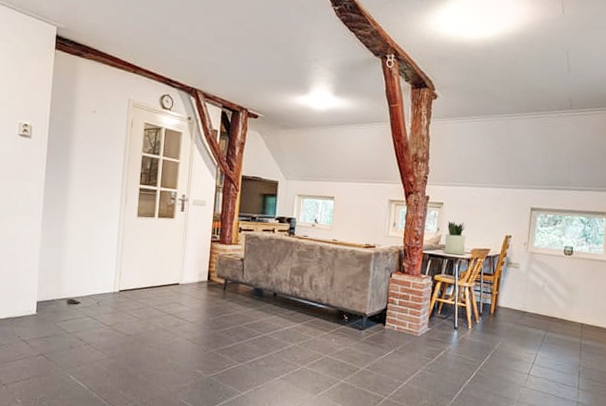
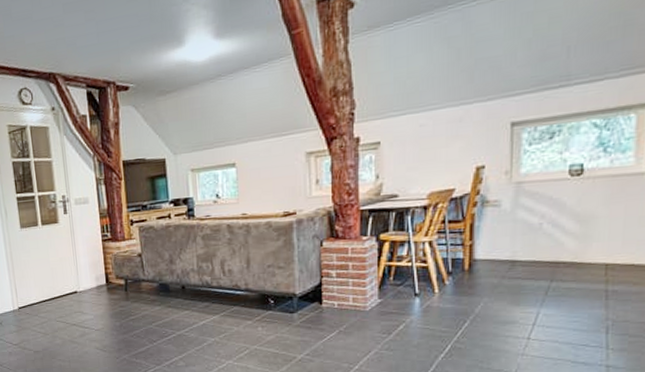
planter: present [442,221,466,255] -> none [387,160,420,206]

